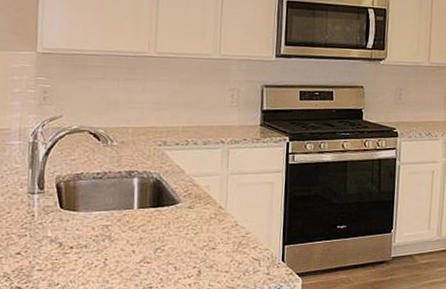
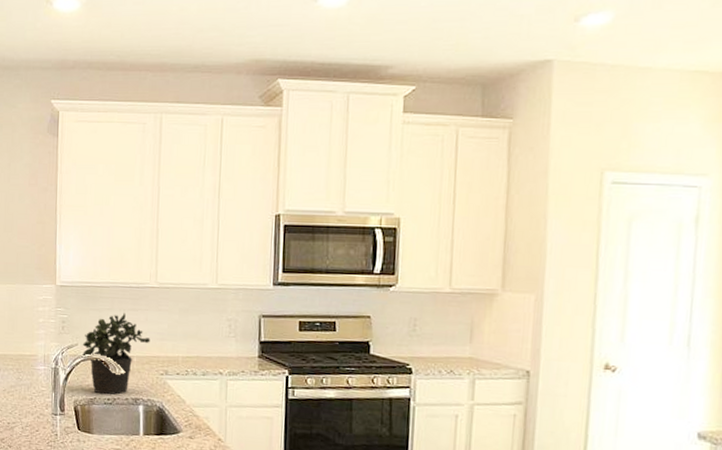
potted plant: none [66,83,148,169] -> present [81,313,151,395]

